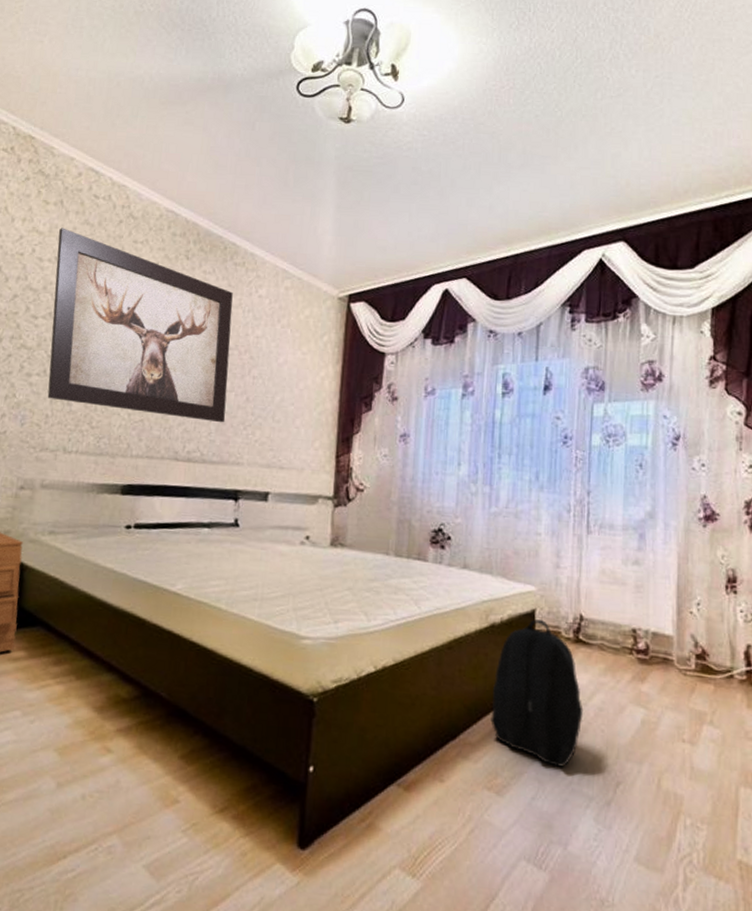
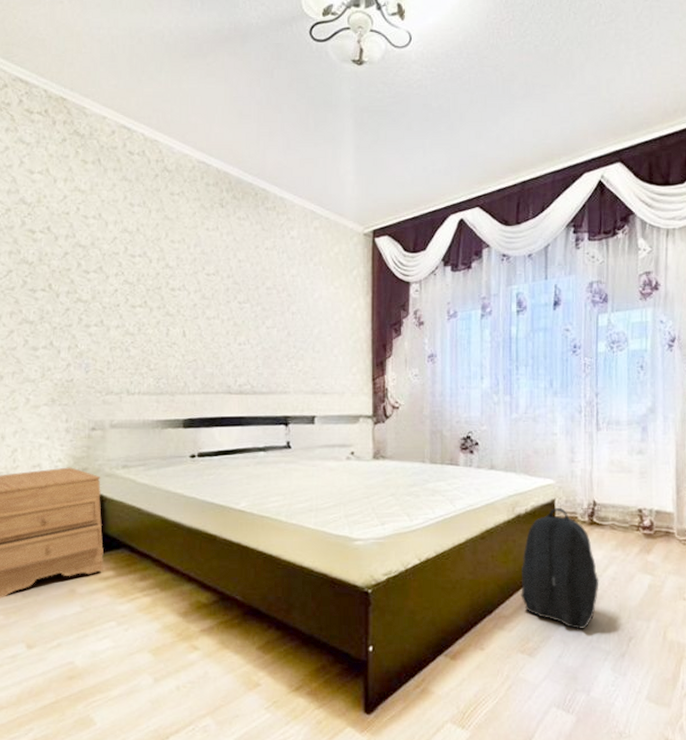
wall art: present [47,228,233,423] -> none [100,185,271,357]

